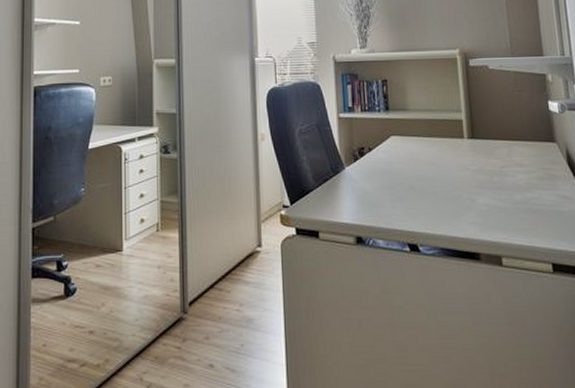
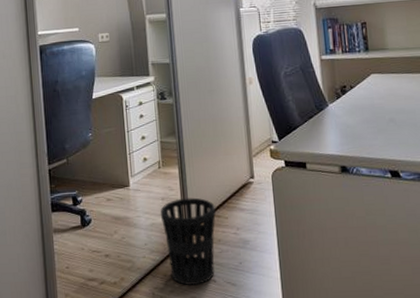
wastebasket: none [155,266,217,370] -> present [160,197,216,285]

